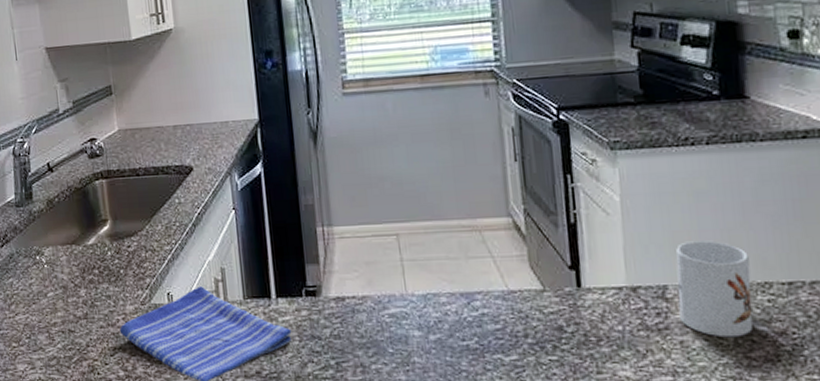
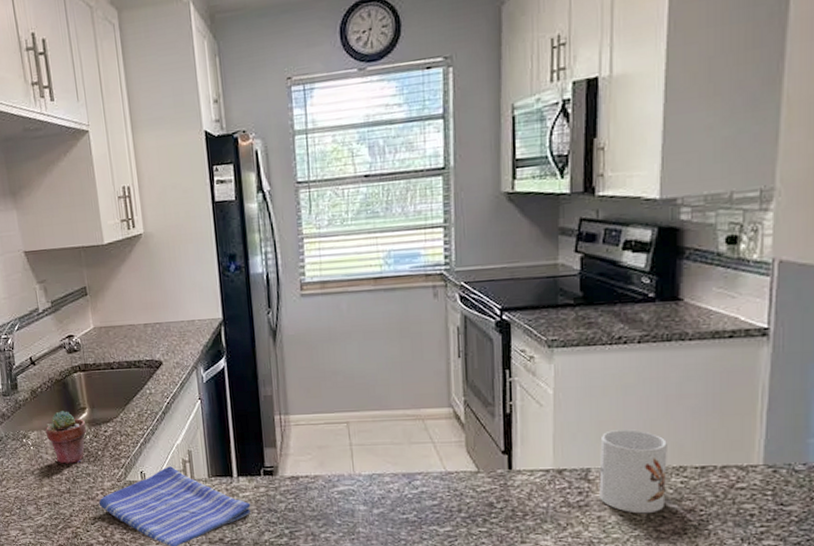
potted succulent: none [61,223,108,285] -> present [45,411,87,464]

